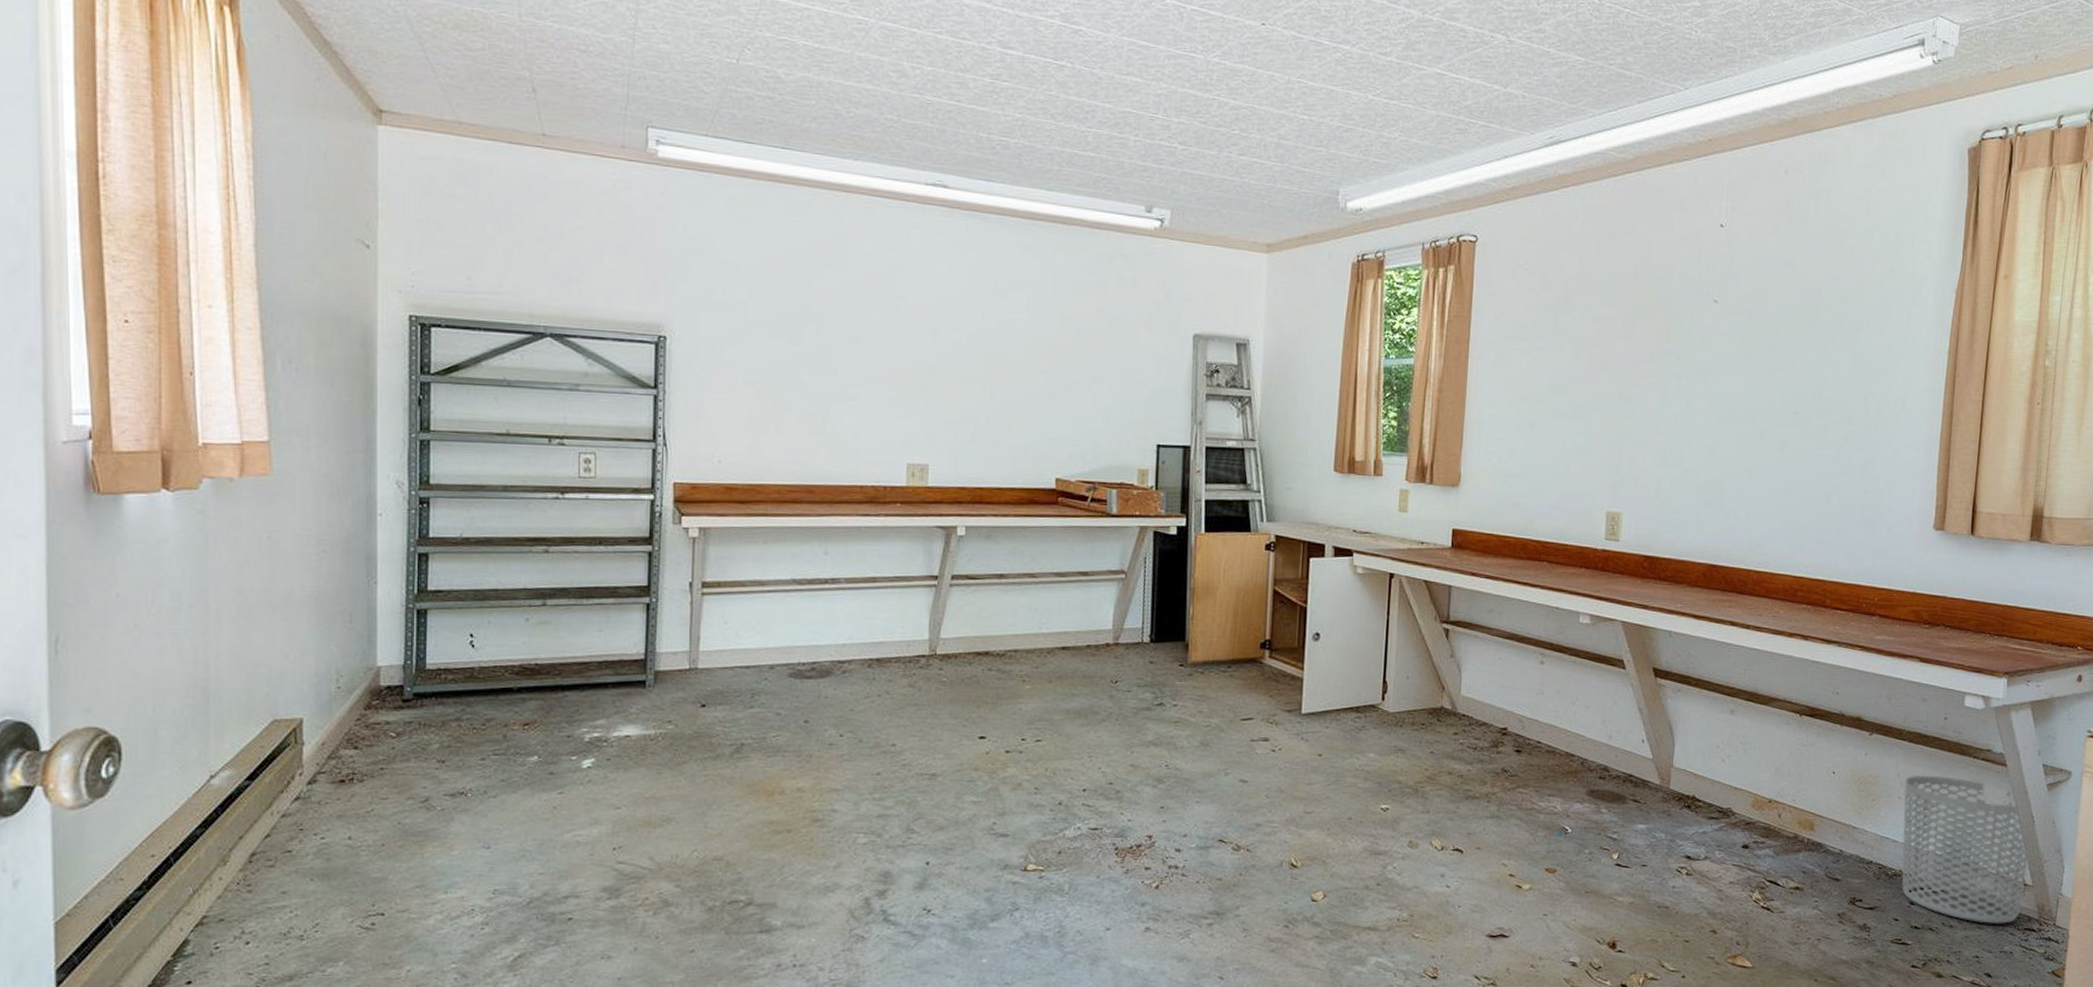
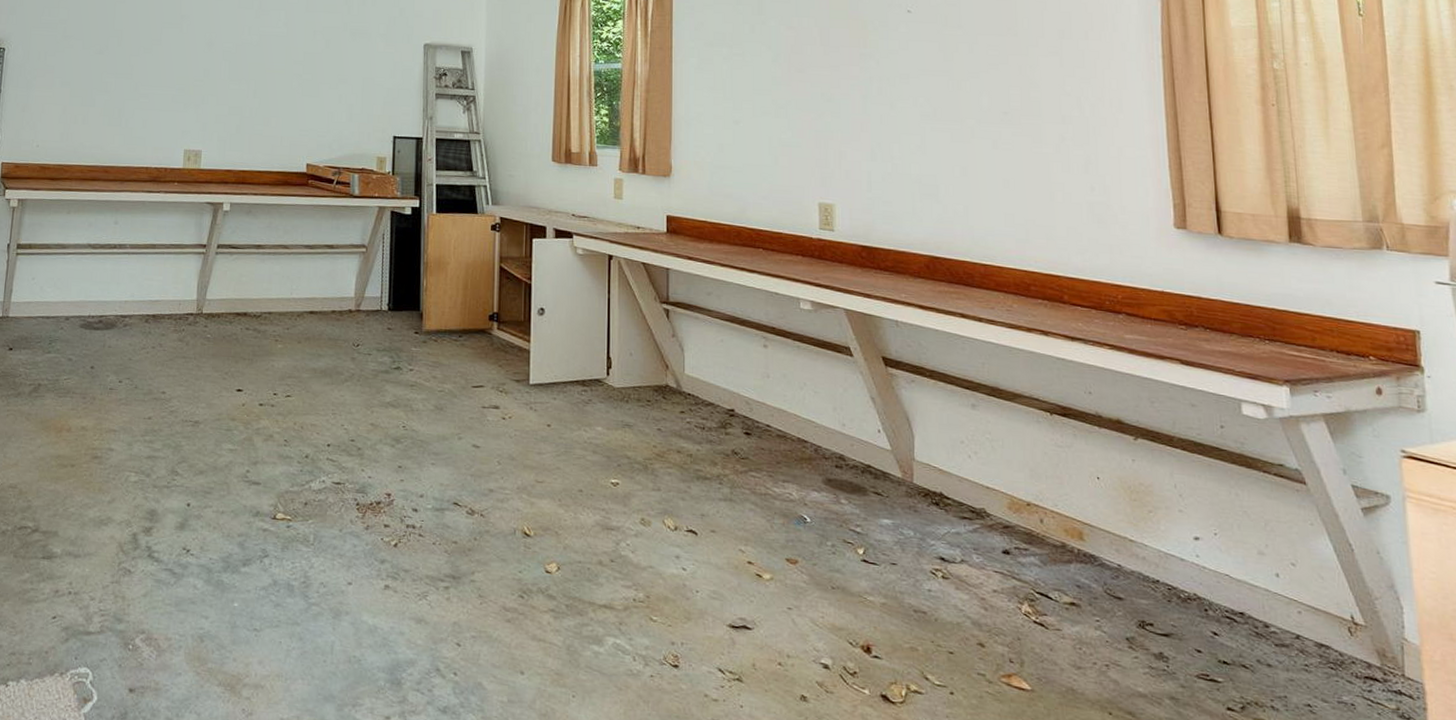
waste bin: present [1901,775,2029,924] -> none [1184,487,1356,668]

